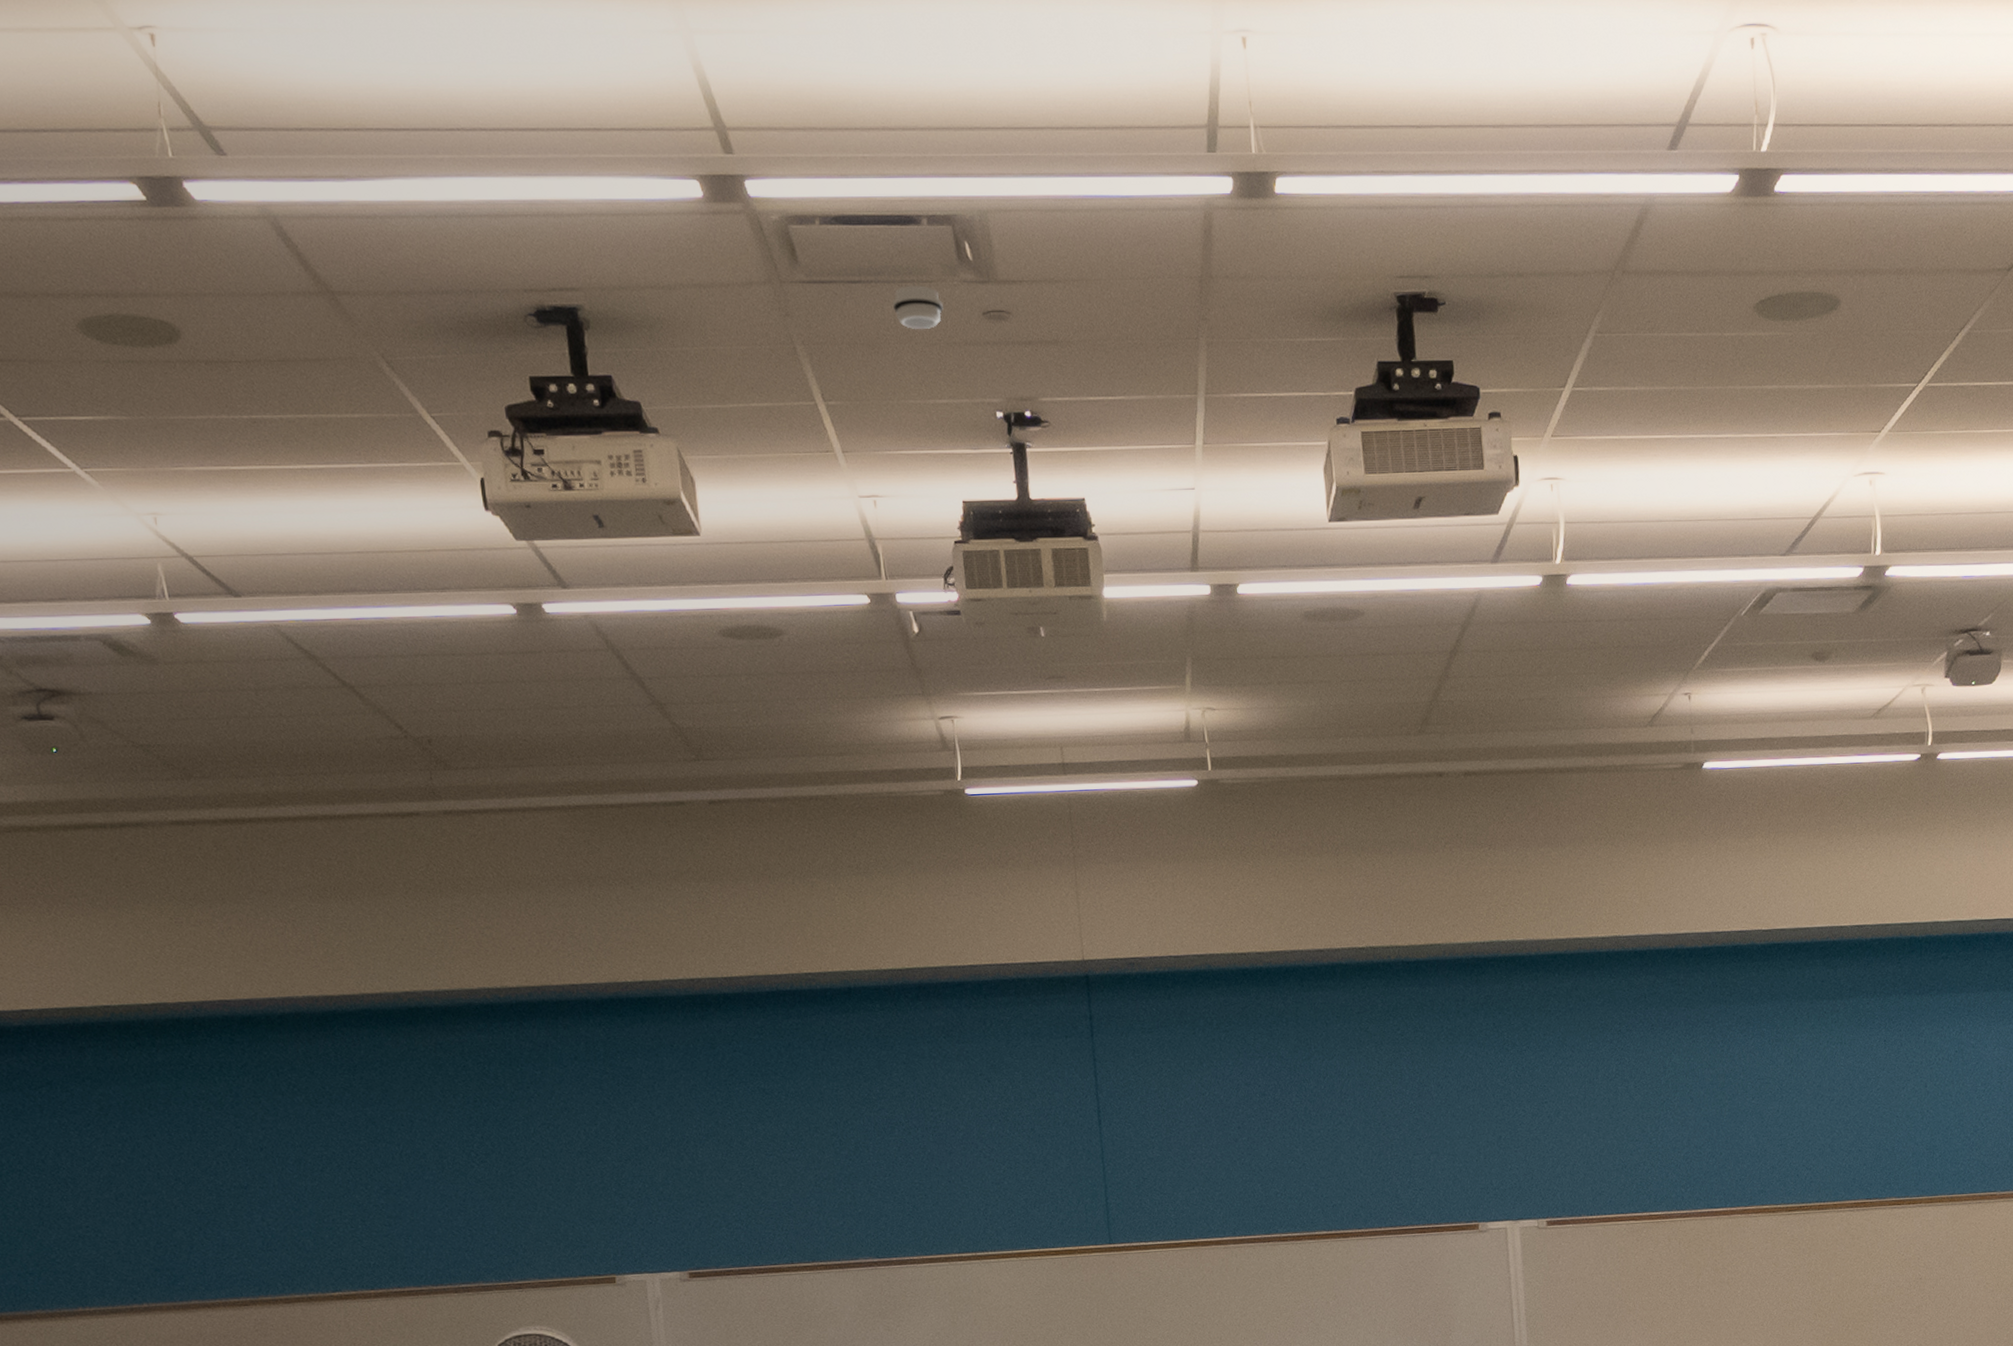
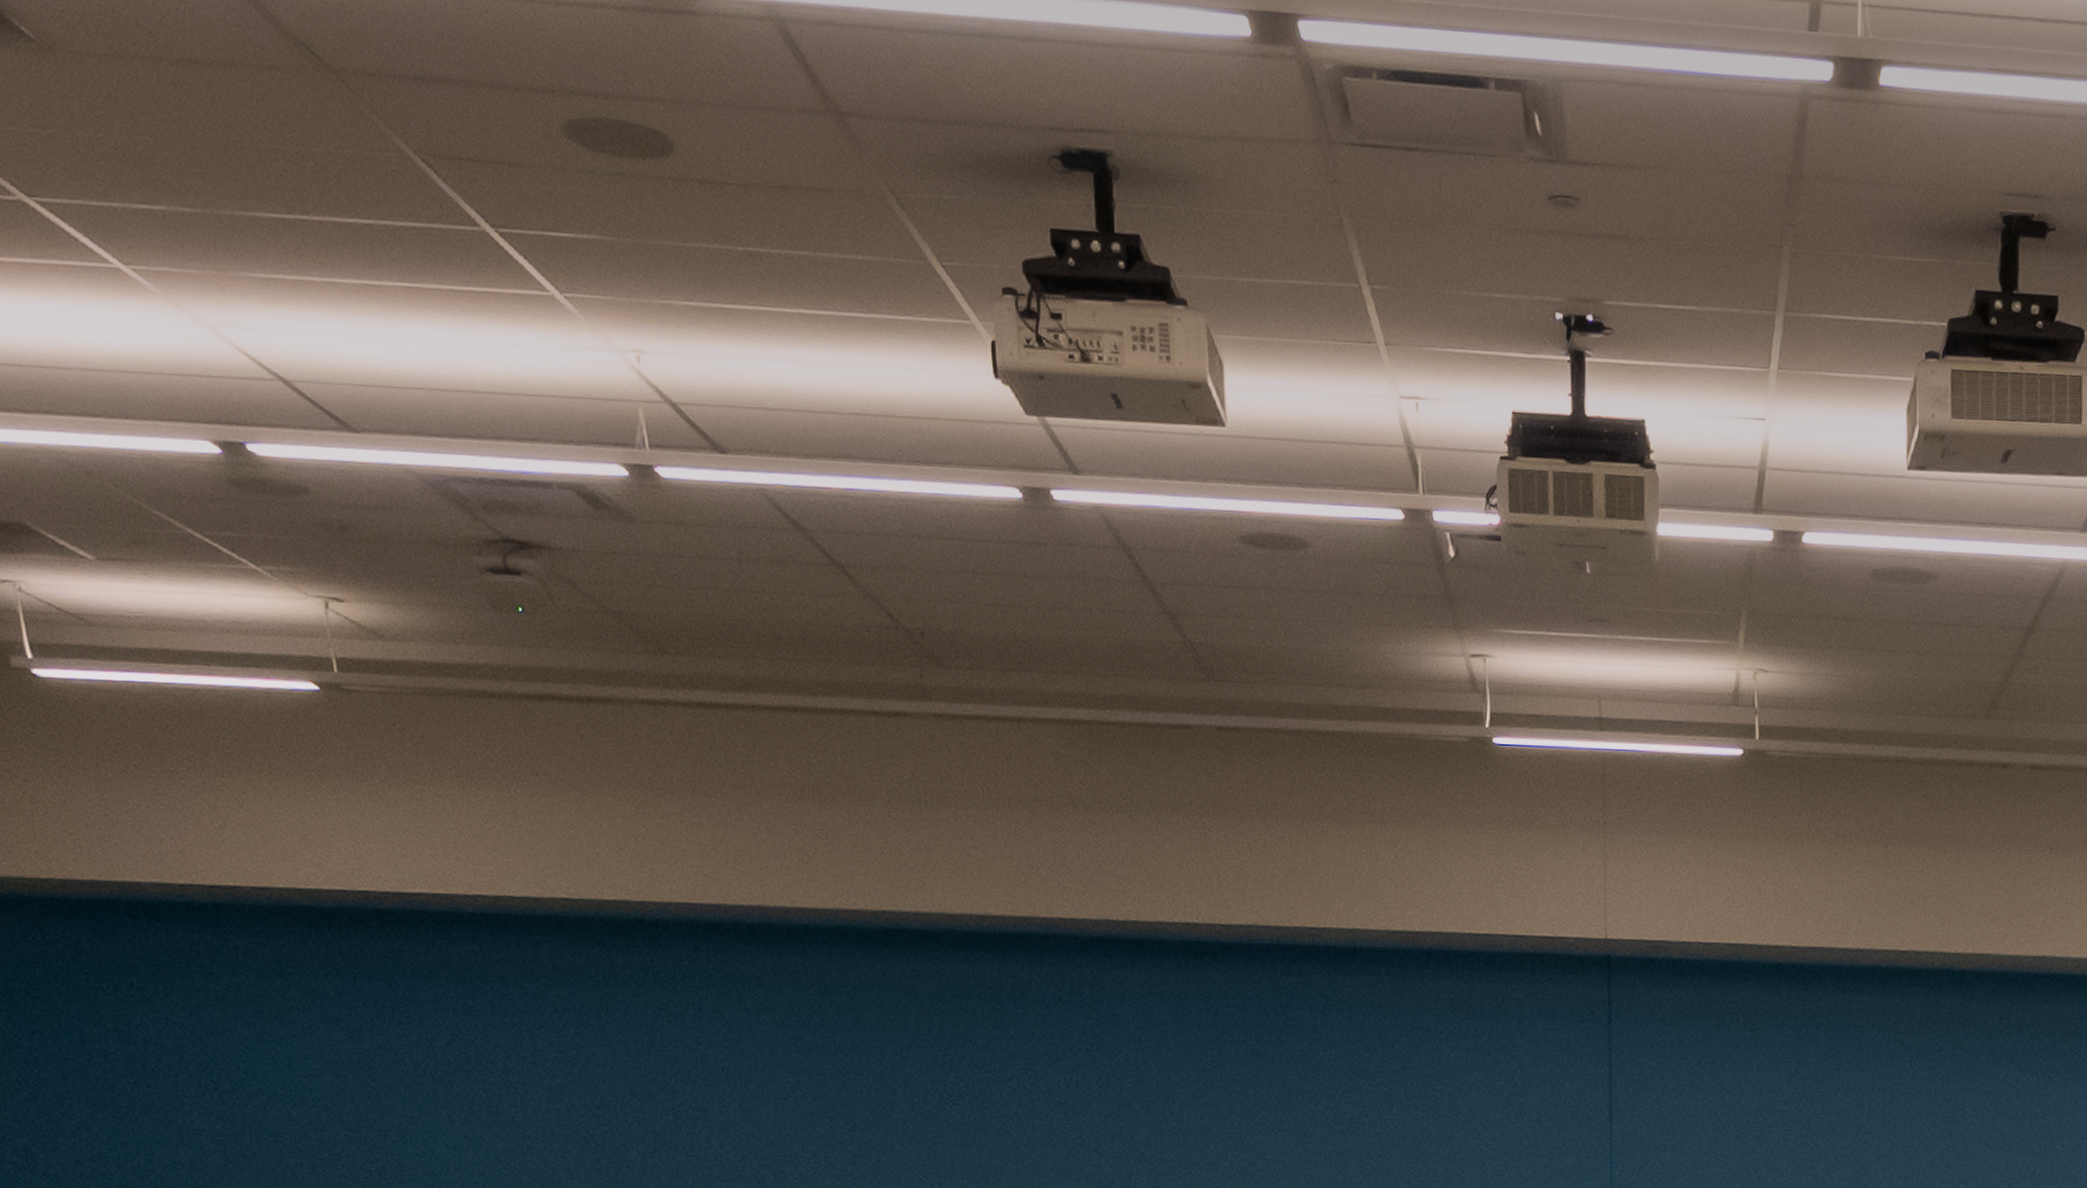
smoke detector: present [892,284,943,330] -> none [1450,157,1506,211]

